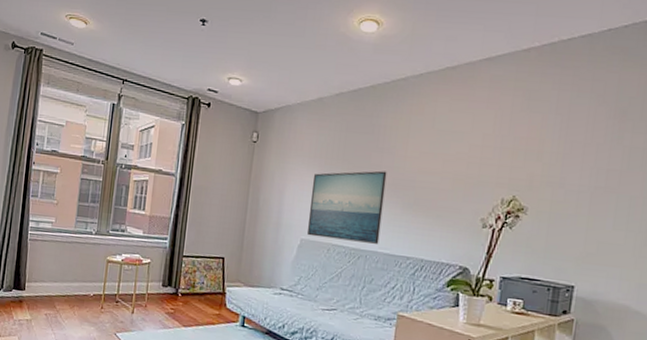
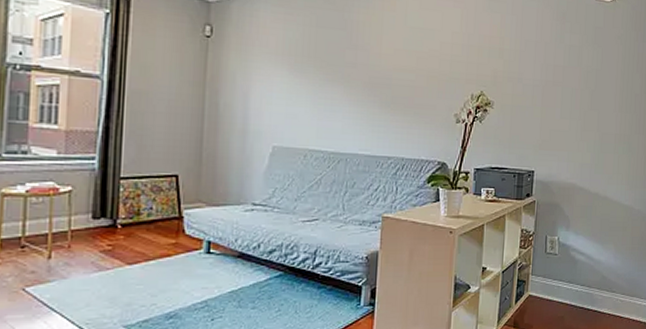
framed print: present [306,170,387,244] -> none [279,68,363,146]

